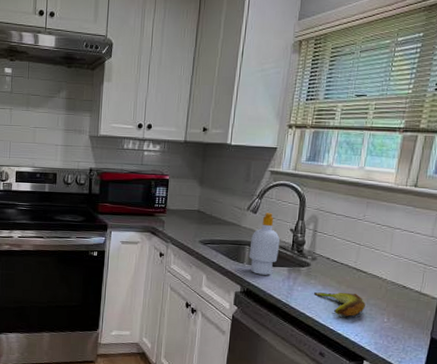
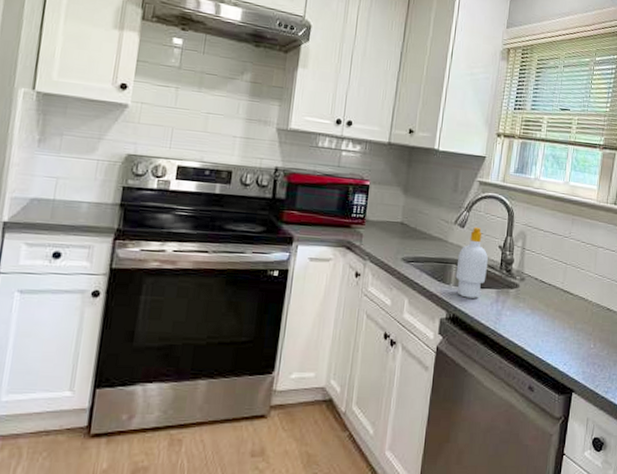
banana: present [314,292,365,316] -> none [523,316,573,343]

